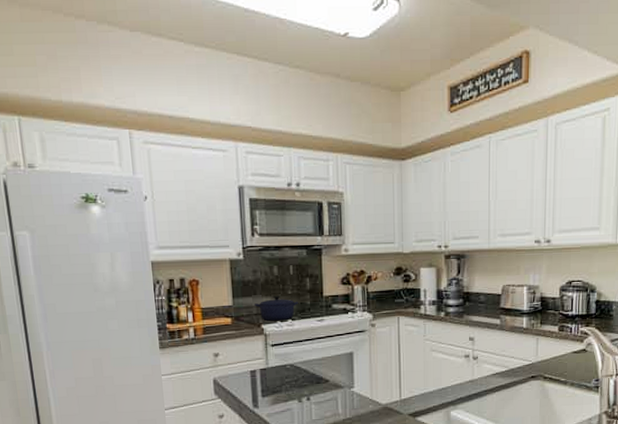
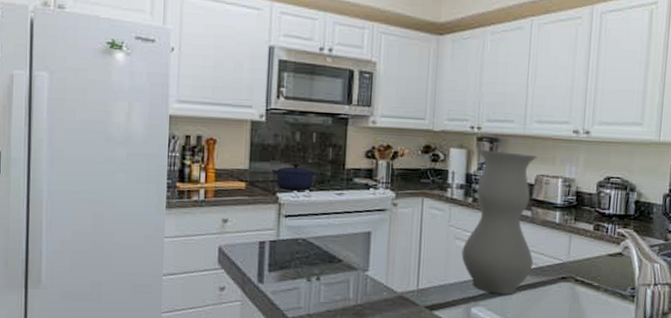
vase: none [438,266,505,397] -> present [461,149,538,295]

